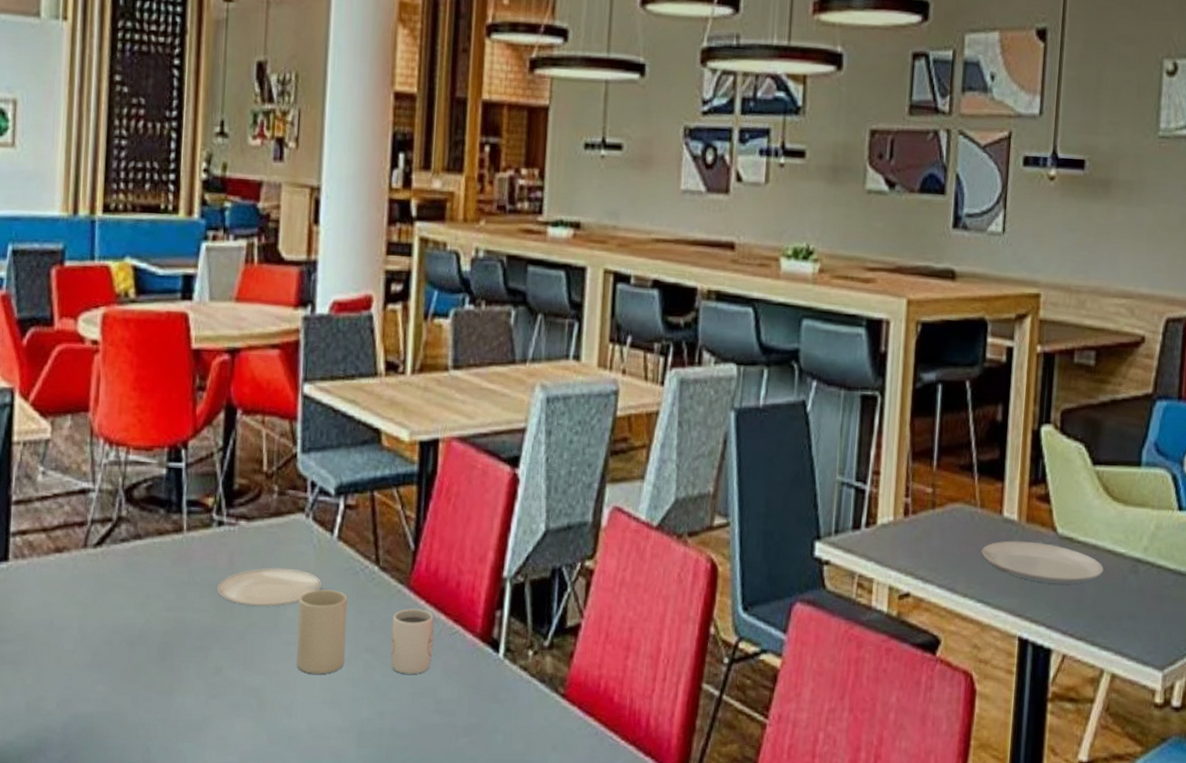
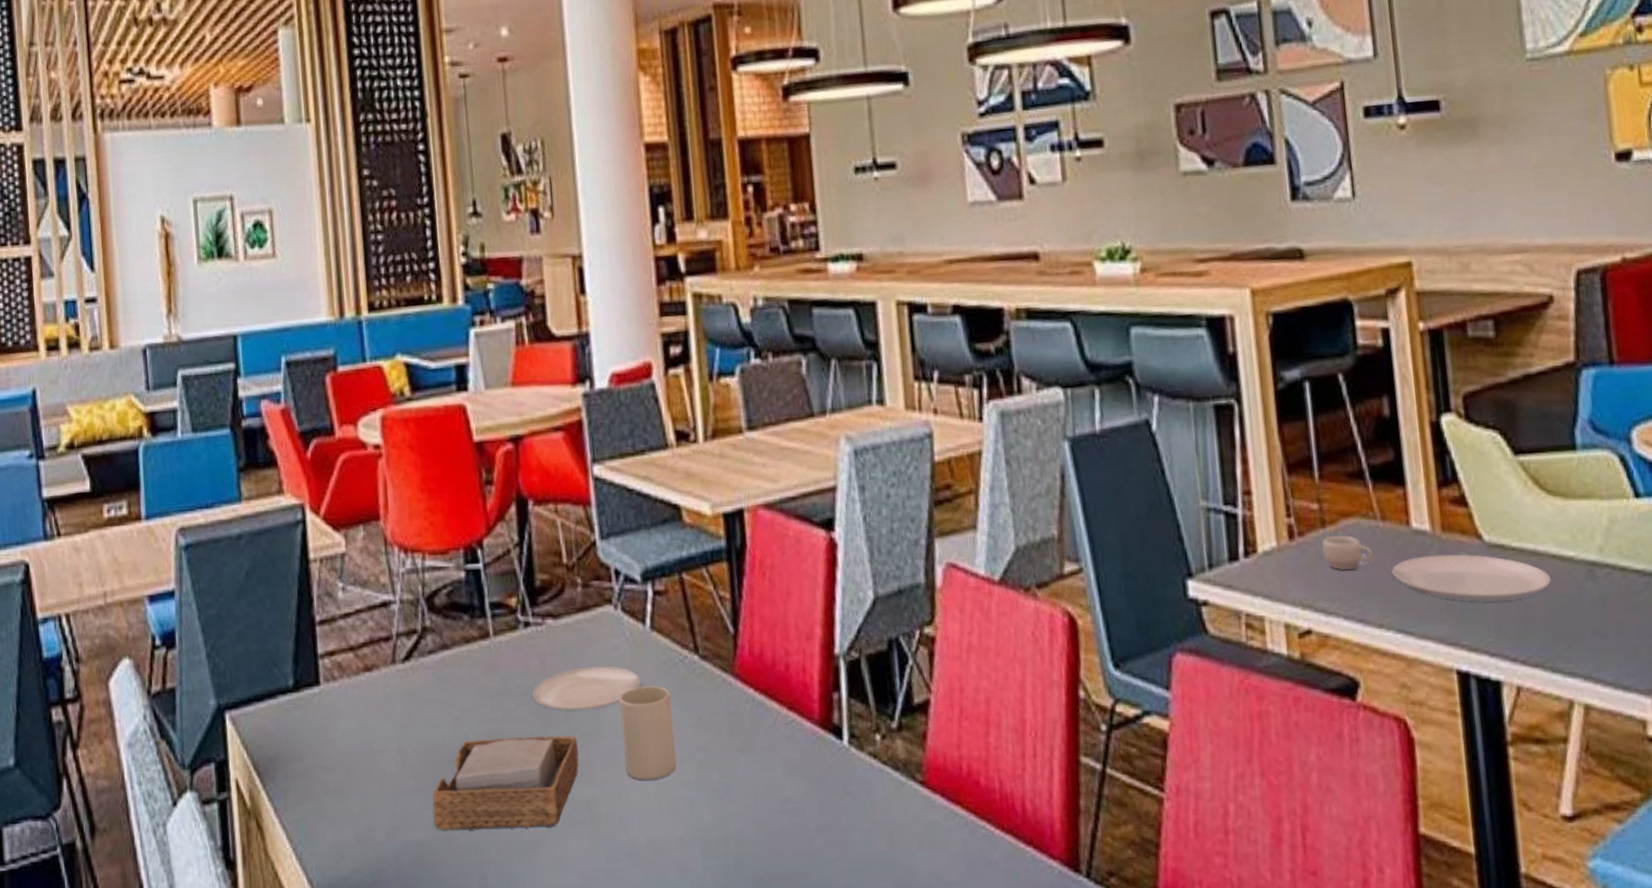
napkin holder: none [105,624,255,709] -> present [432,735,579,830]
mug: present [390,608,434,674] -> none [721,698,770,772]
cup: none [929,516,970,547] -> present [1322,534,1374,571]

